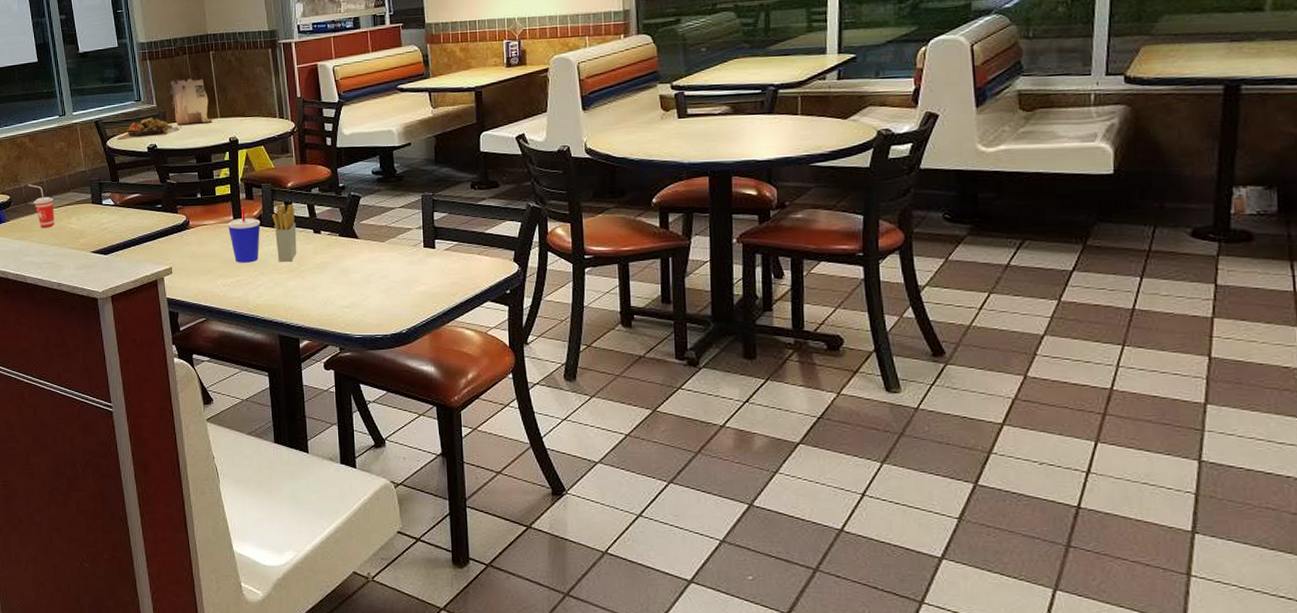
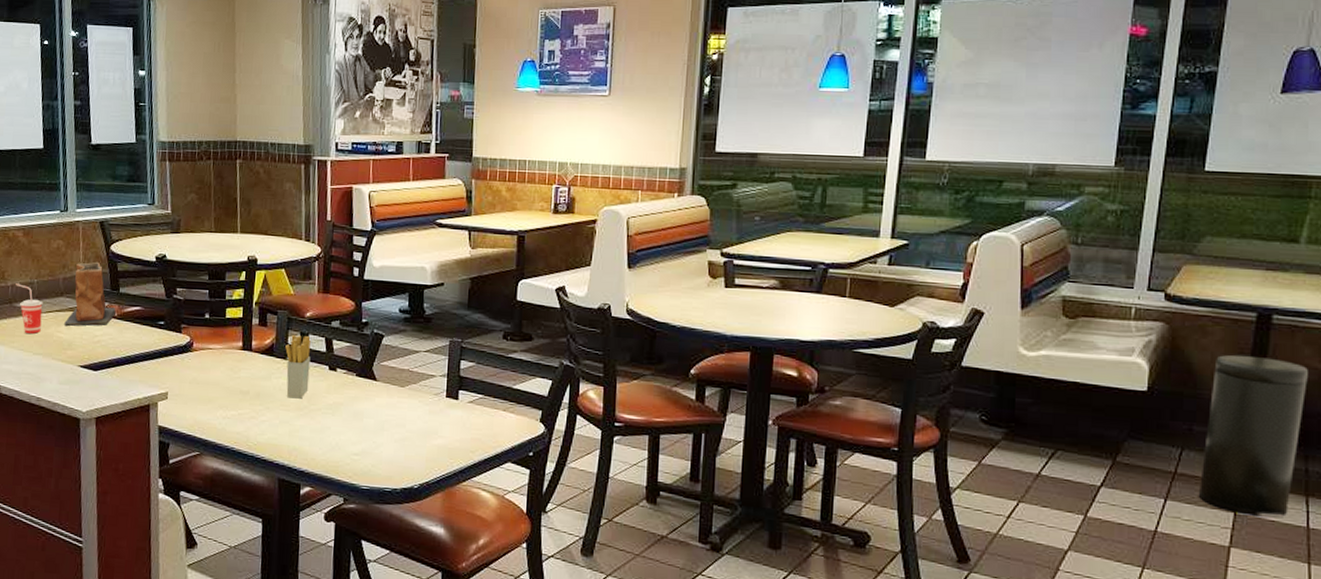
paper bag: none [74,157,118,217] -> present [64,261,116,326]
food tray: present [117,117,182,140] -> none [122,224,197,246]
paper bag: present [170,78,213,126] -> none [187,186,232,238]
beverage cup: present [228,207,261,263] -> none [235,334,272,396]
pedal bin: none [1175,128,1284,285] -> present [1198,354,1308,518]

